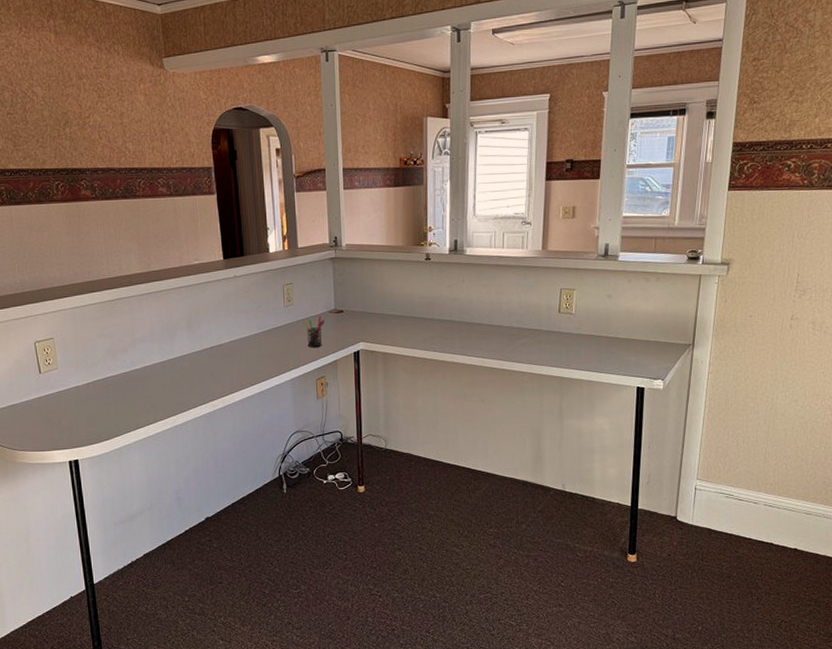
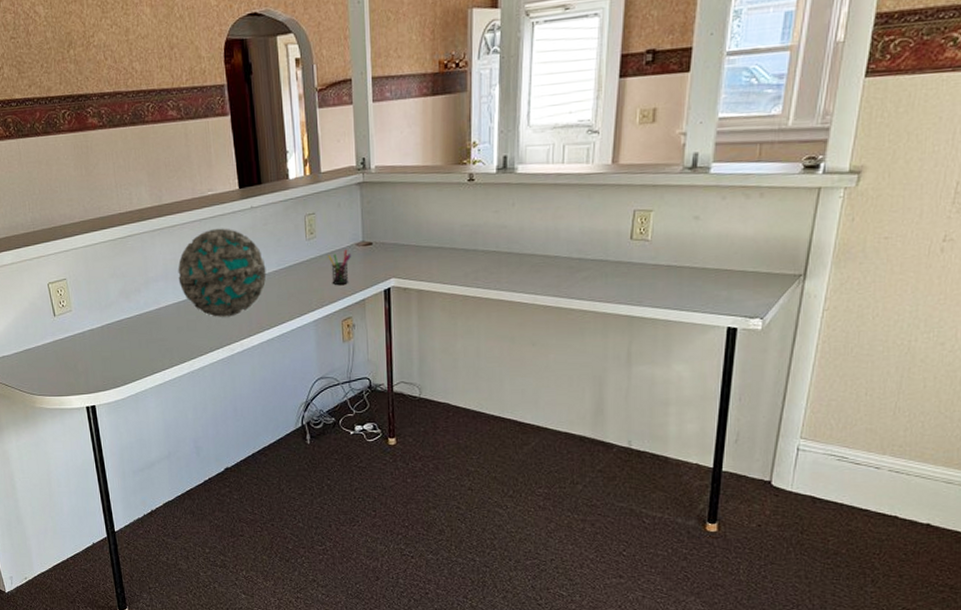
geode: none [164,294,248,376] -> present [178,228,267,317]

